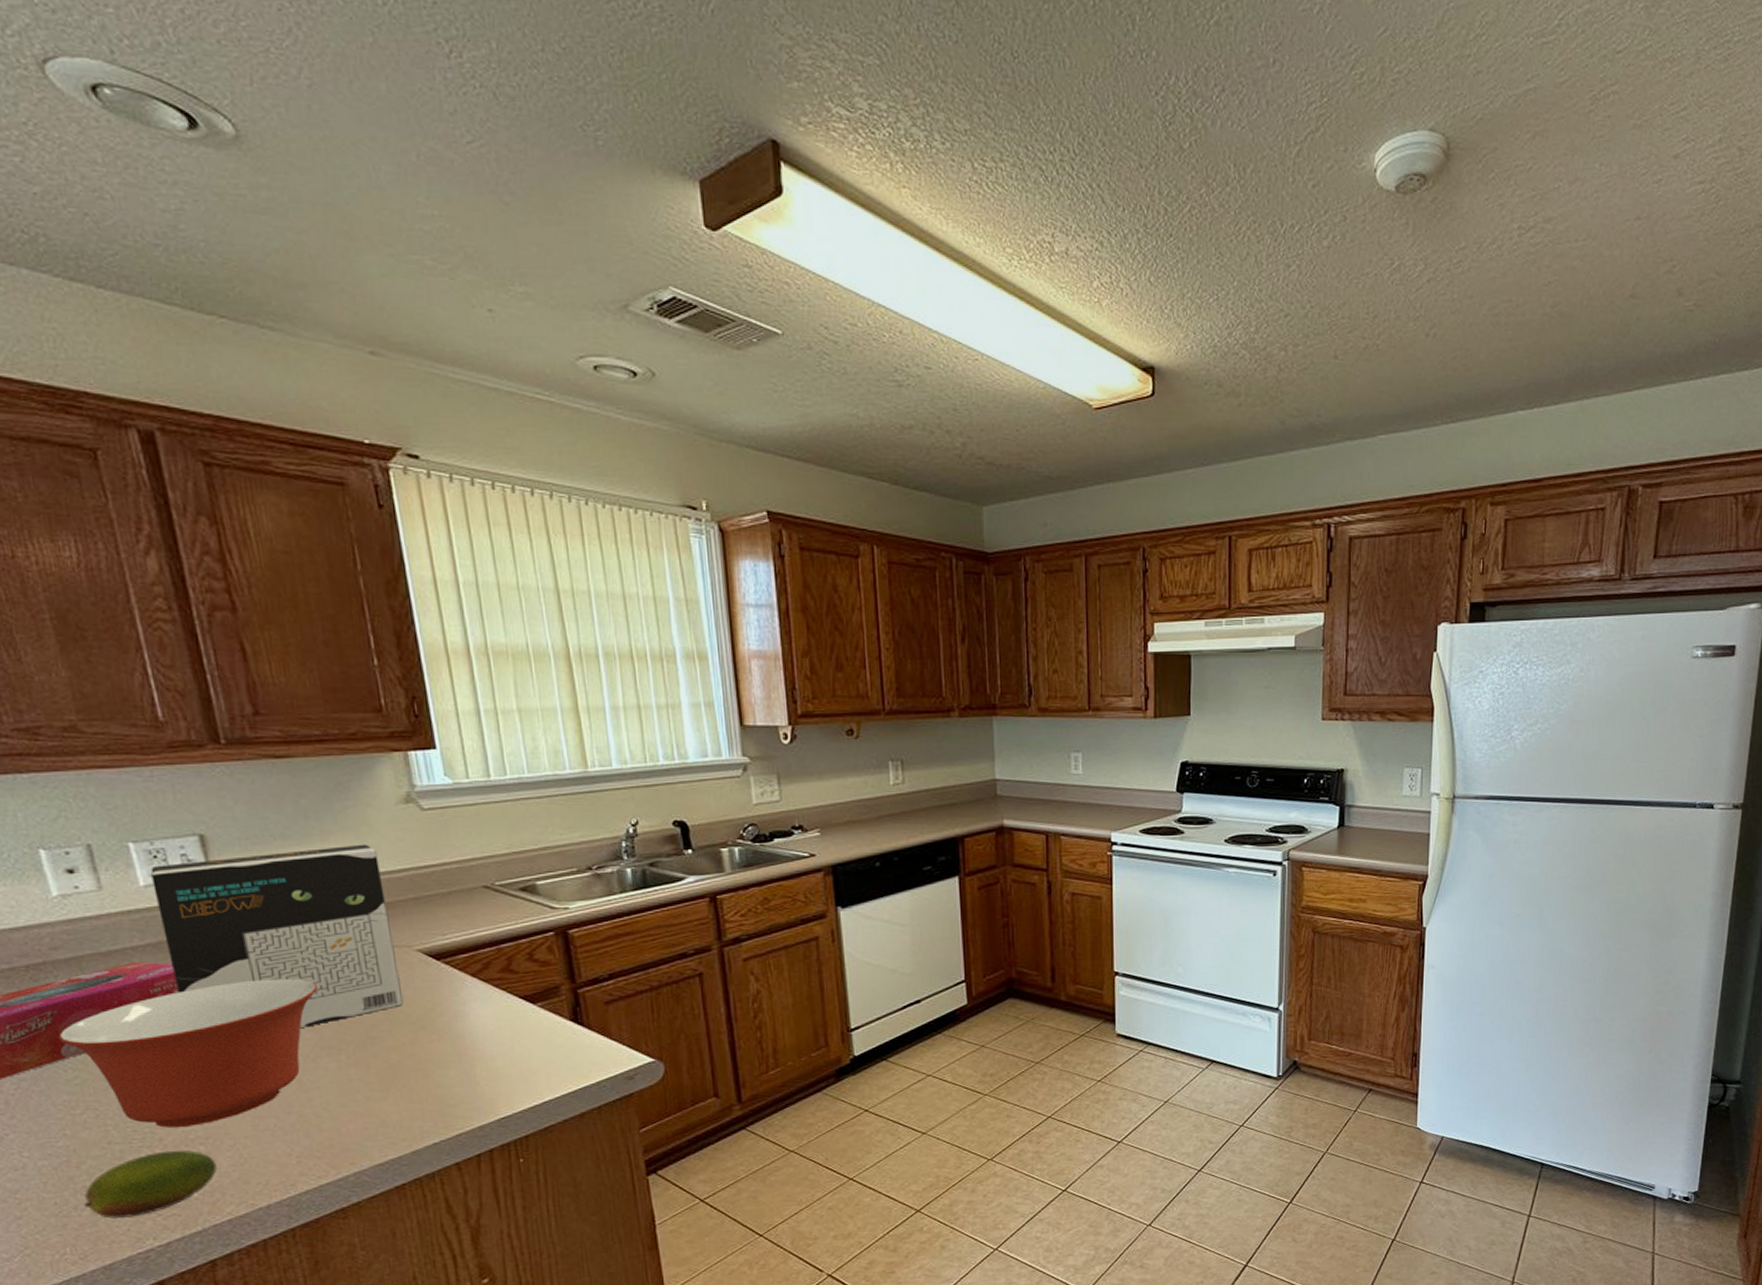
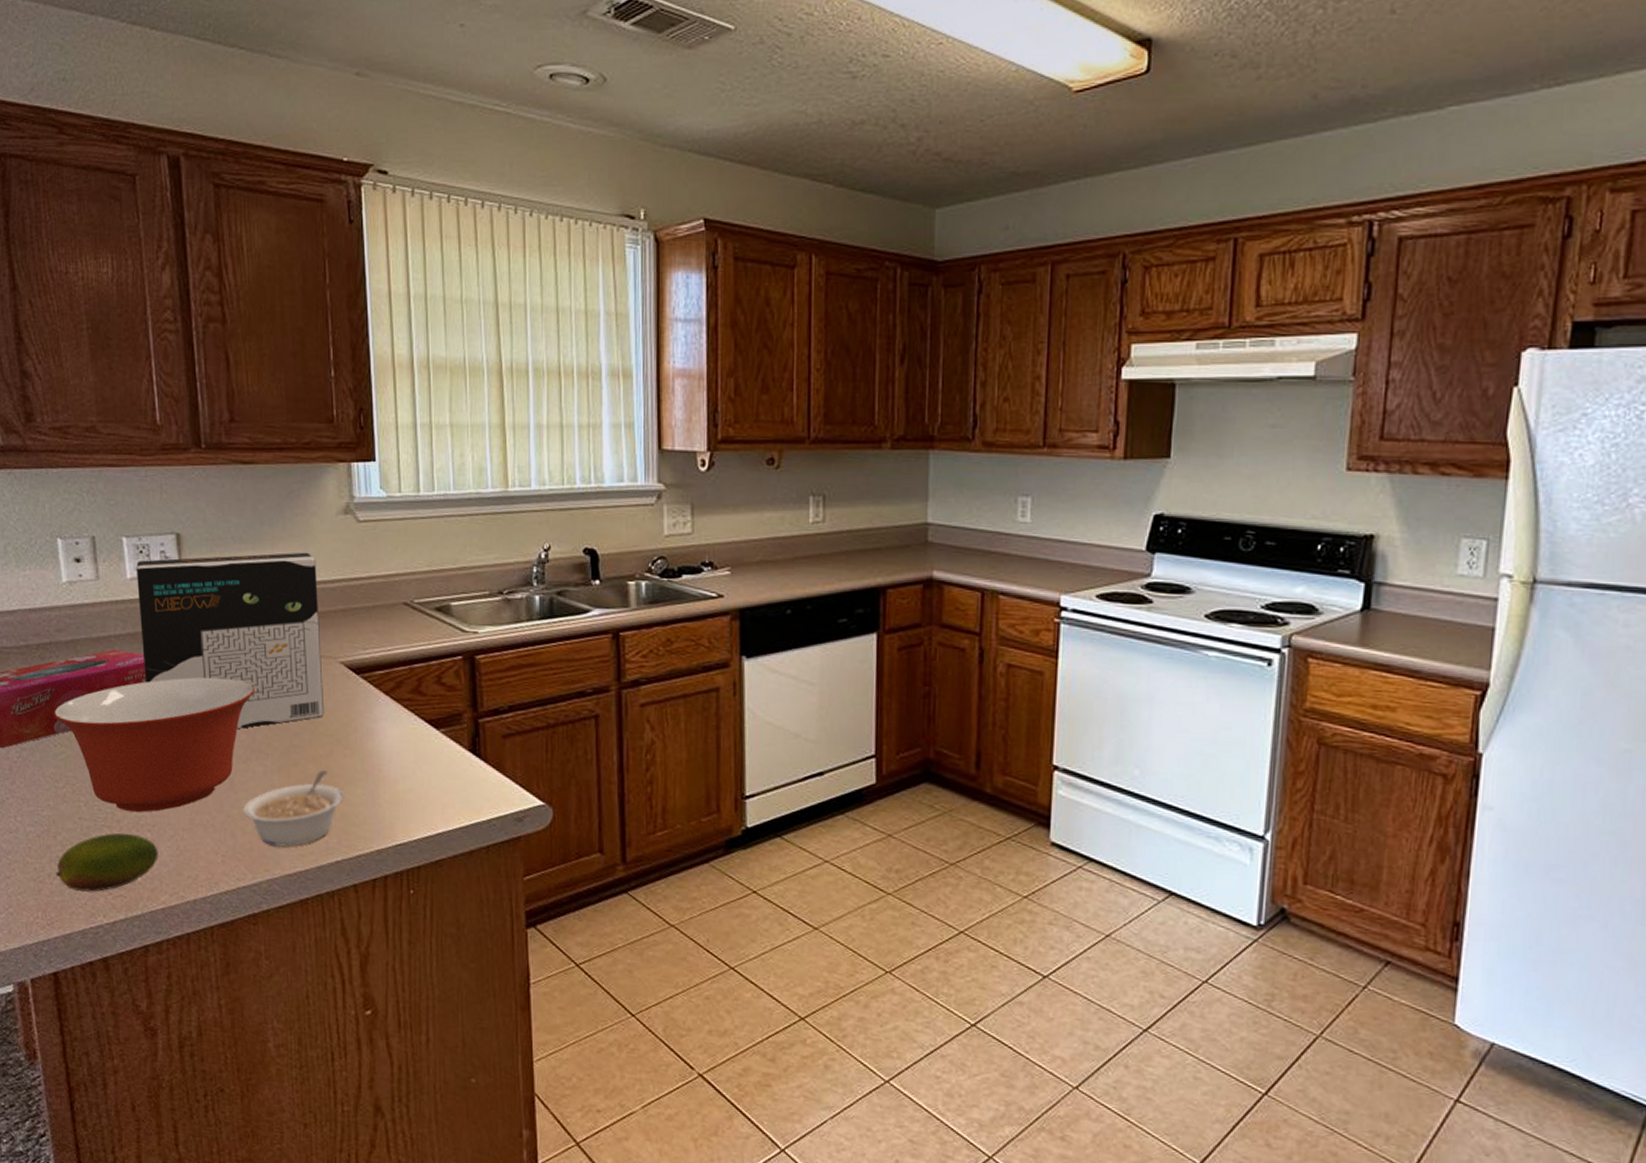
legume: none [317,1058,436,1140] -> present [243,771,345,848]

